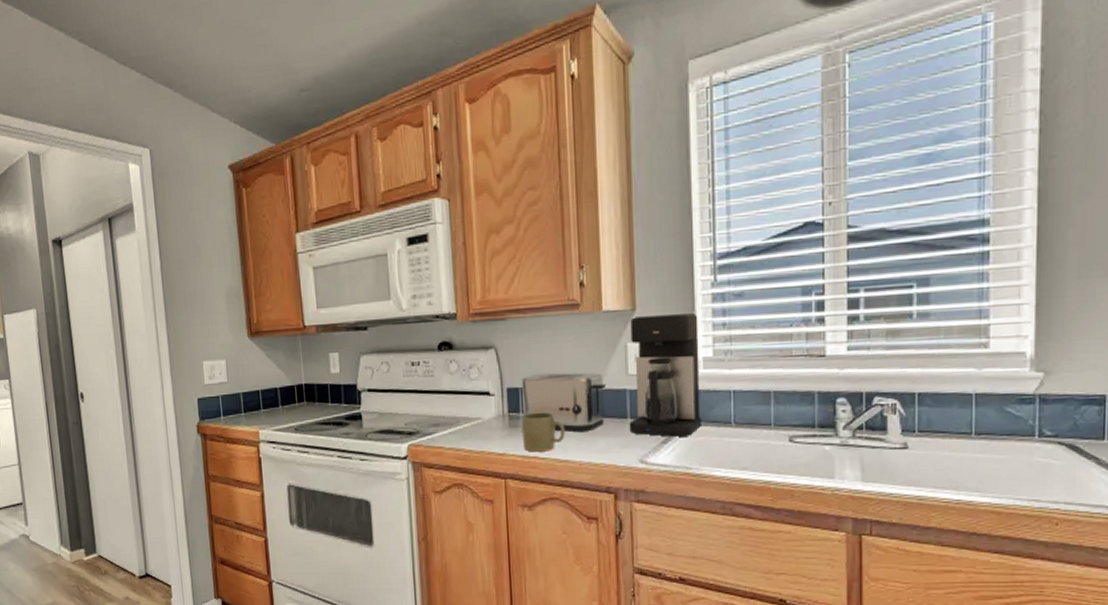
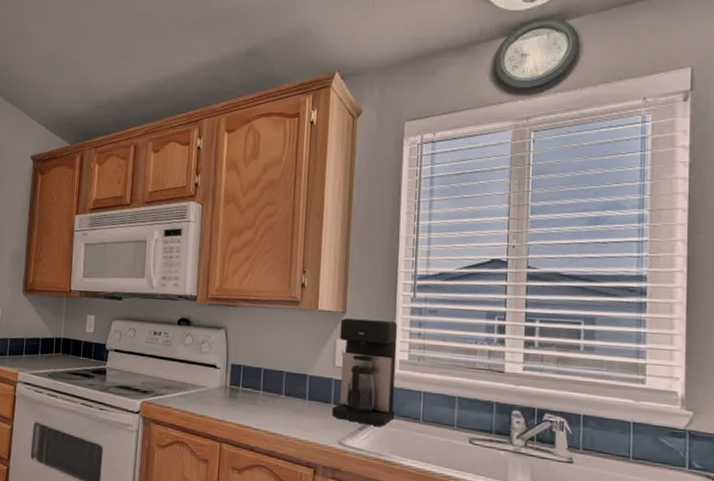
mug: present [521,412,566,452] -> none [239,387,277,424]
toaster: present [522,372,606,433] -> none [243,355,315,411]

